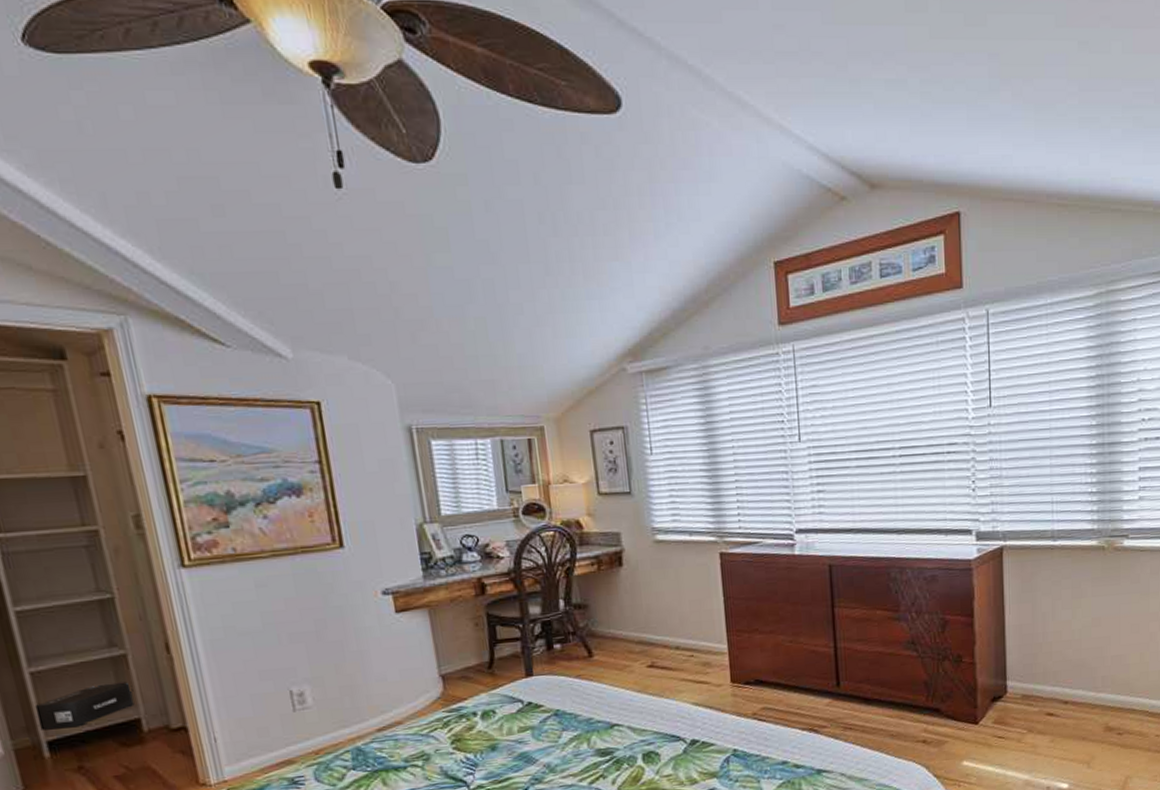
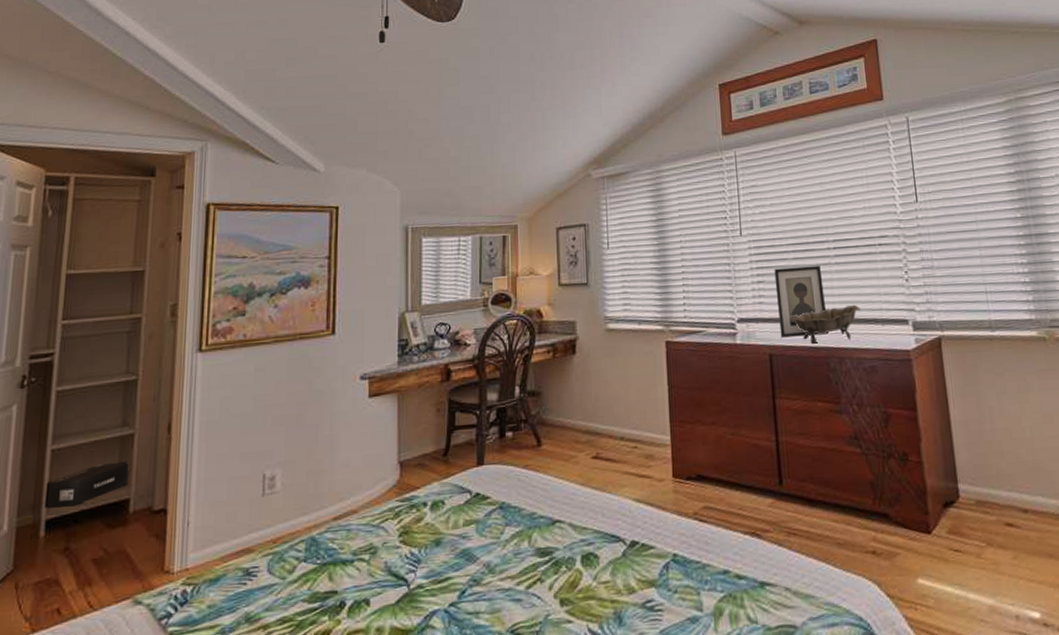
picture frame: none [835,474,891,548] -> present [774,265,829,338]
decorative bowl: none [849,514,924,556] -> present [788,304,861,345]

